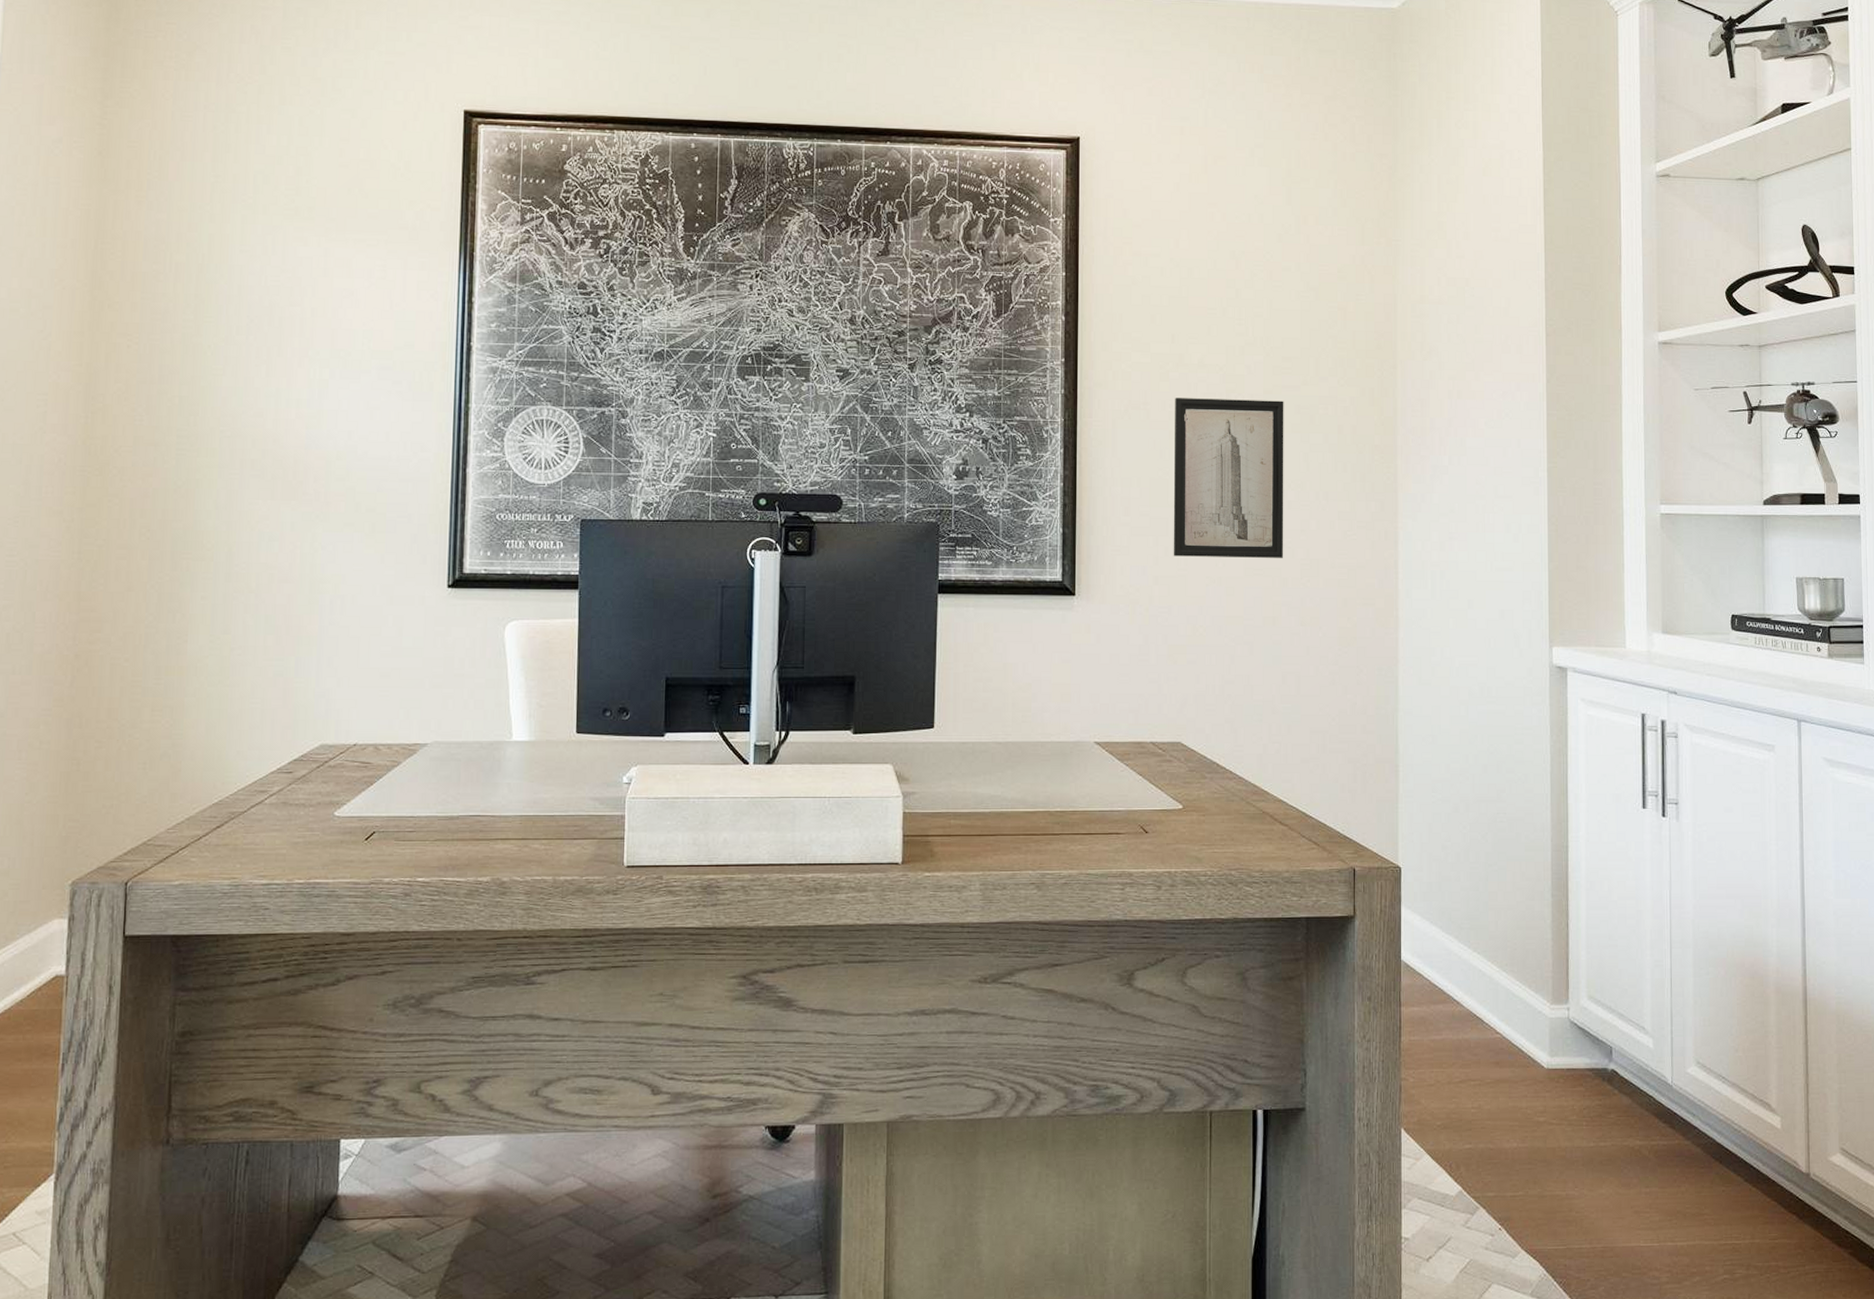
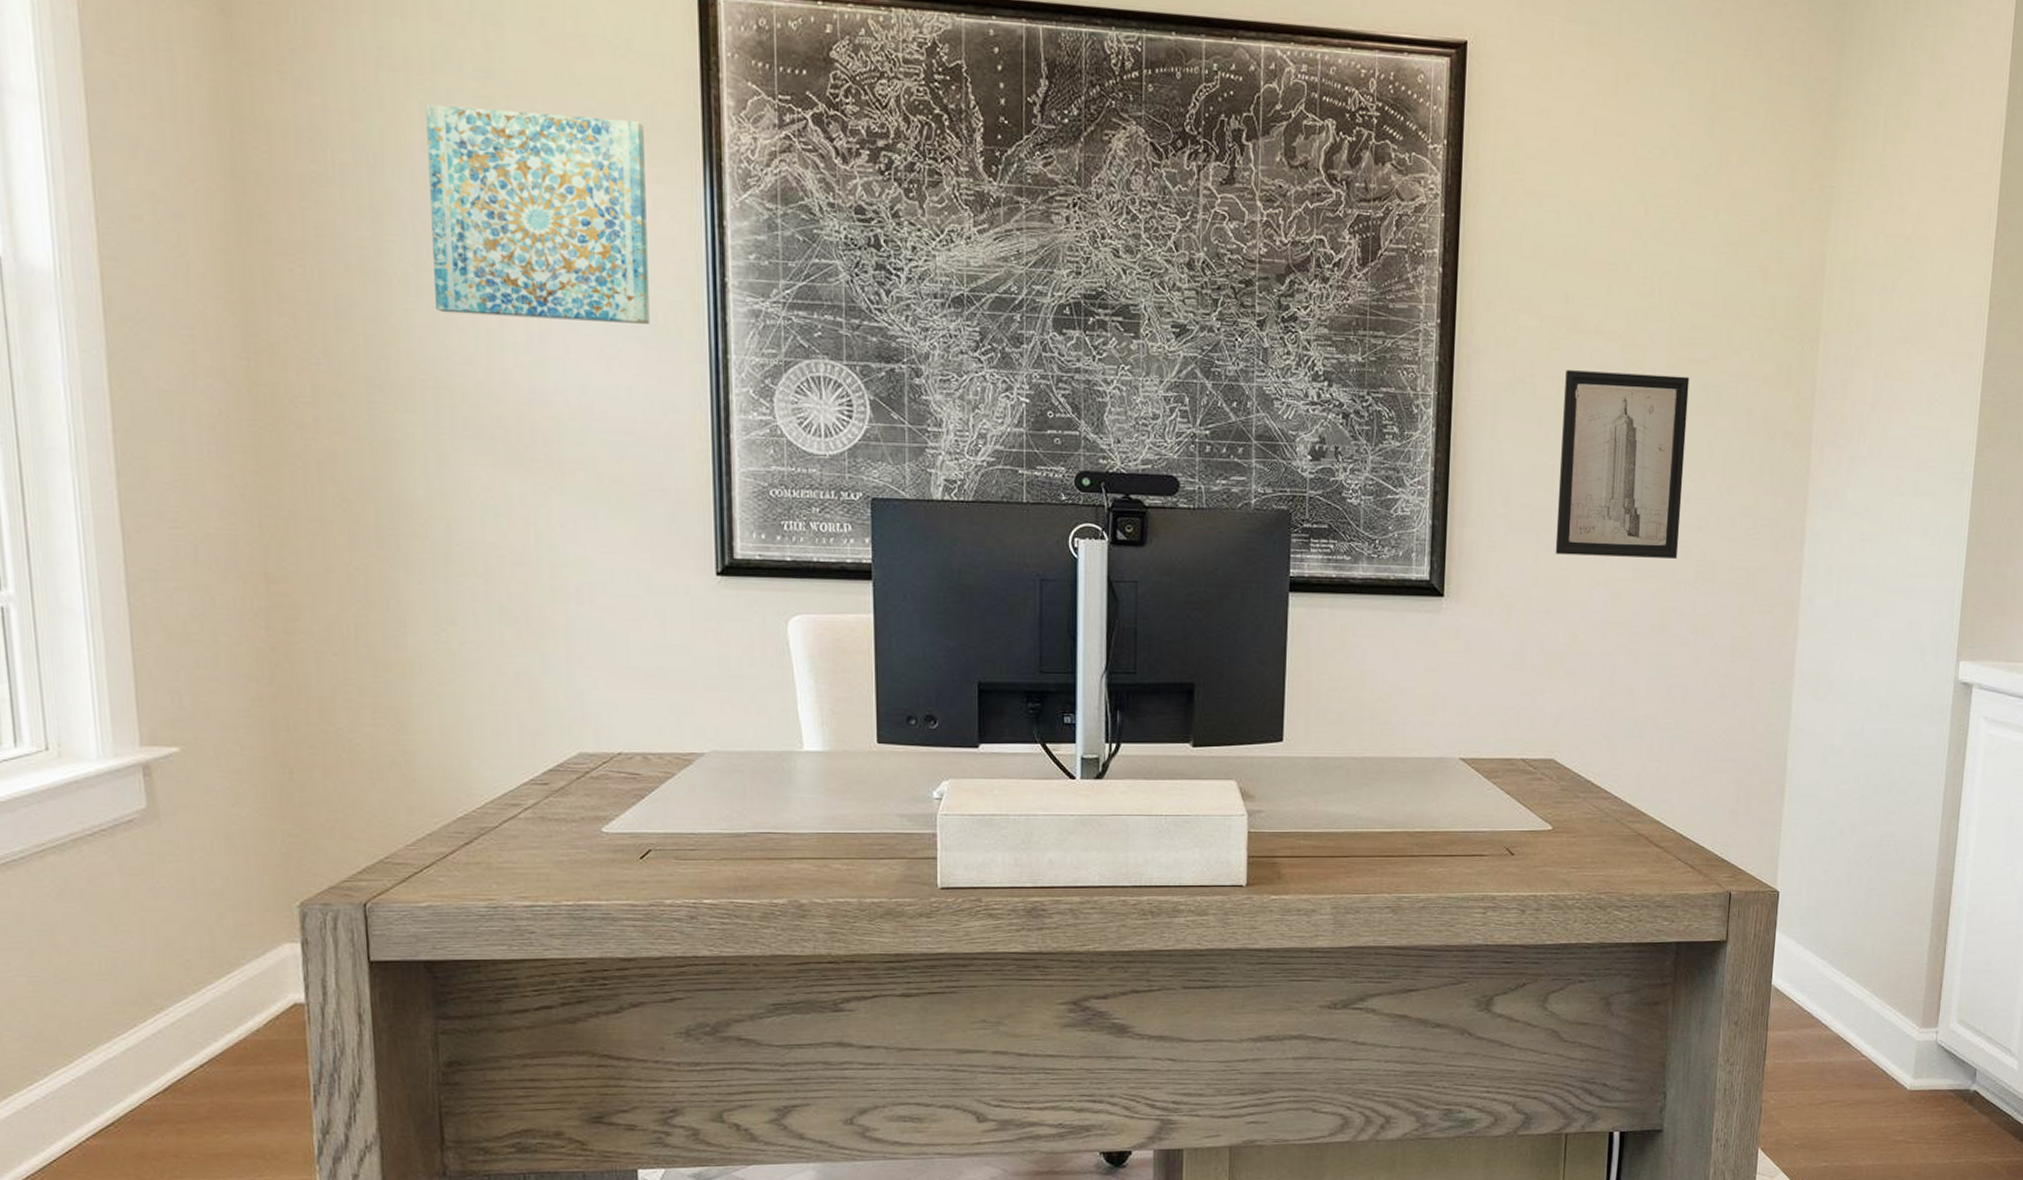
wall art: none [239,217,414,381] -> present [425,105,650,324]

